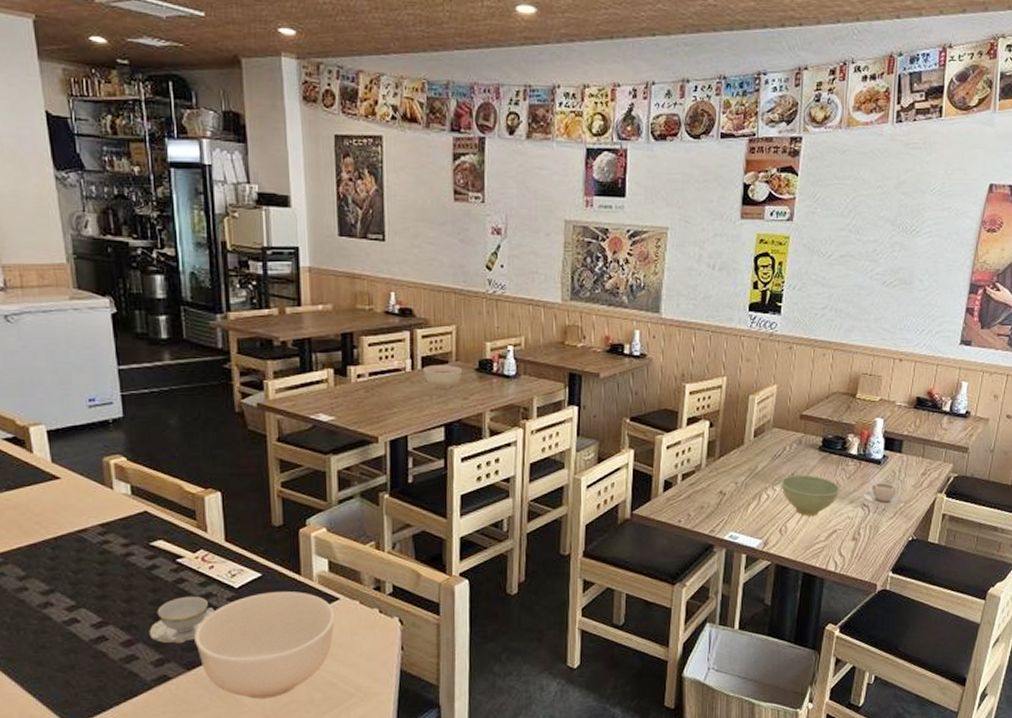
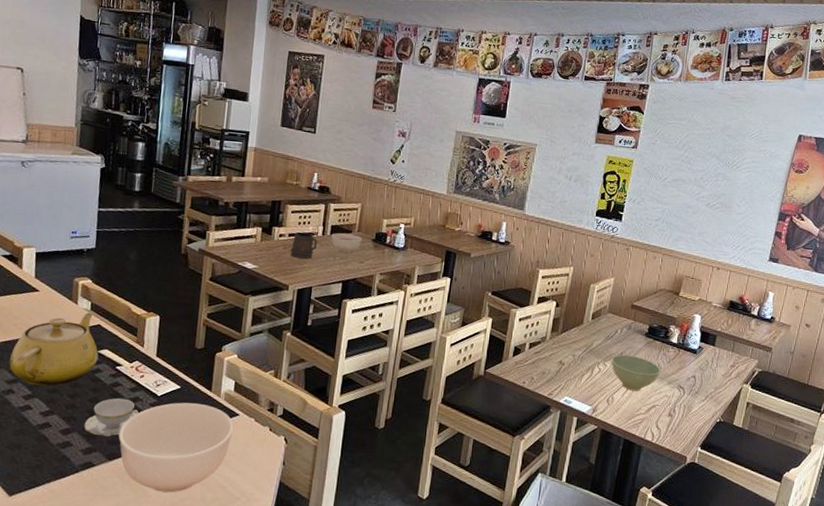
teapot: none [38,495,152,593] -> present [8,311,99,386]
beer mug: none [374,369,406,402] -> present [290,231,317,259]
teacup: present [862,483,904,507] -> none [679,369,714,391]

